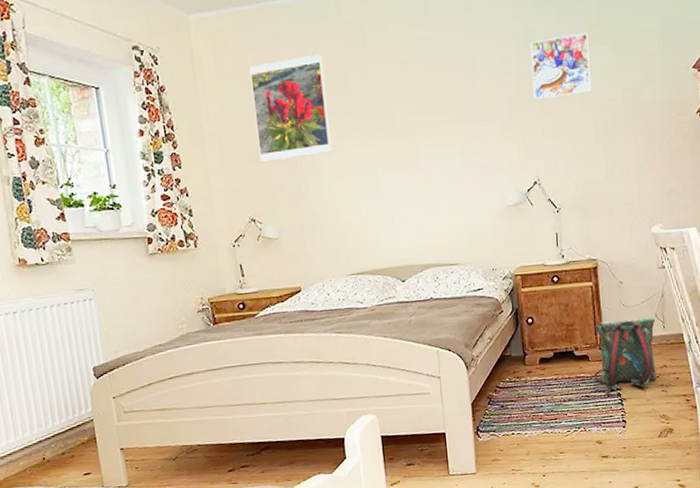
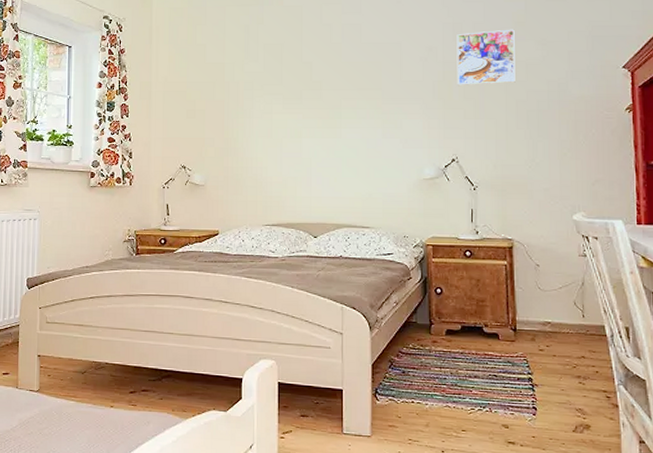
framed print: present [249,54,332,163] -> none [197,32,262,119]
backpack: present [594,317,656,393] -> none [504,302,574,376]

